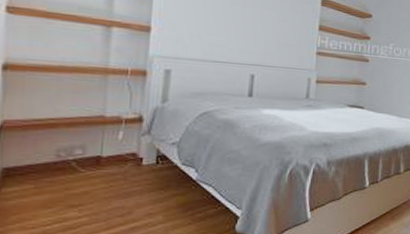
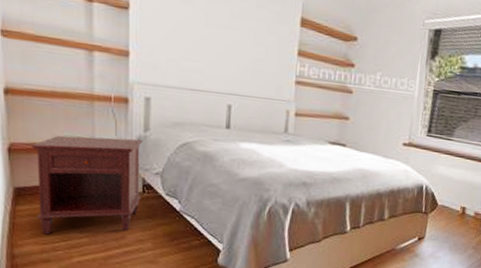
nightstand: none [25,110,160,218] -> present [31,135,143,235]

